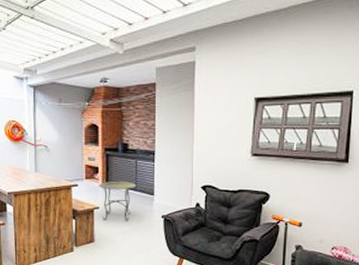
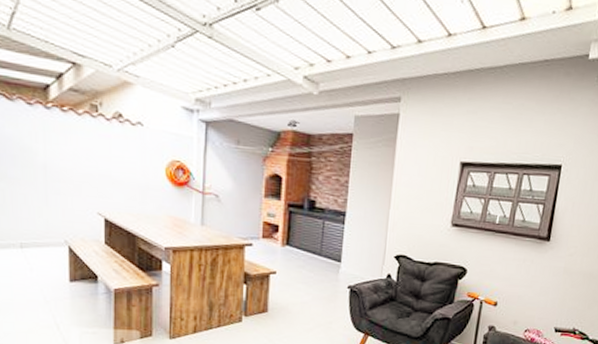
side table: present [99,182,136,222] -> none [278,243,321,290]

